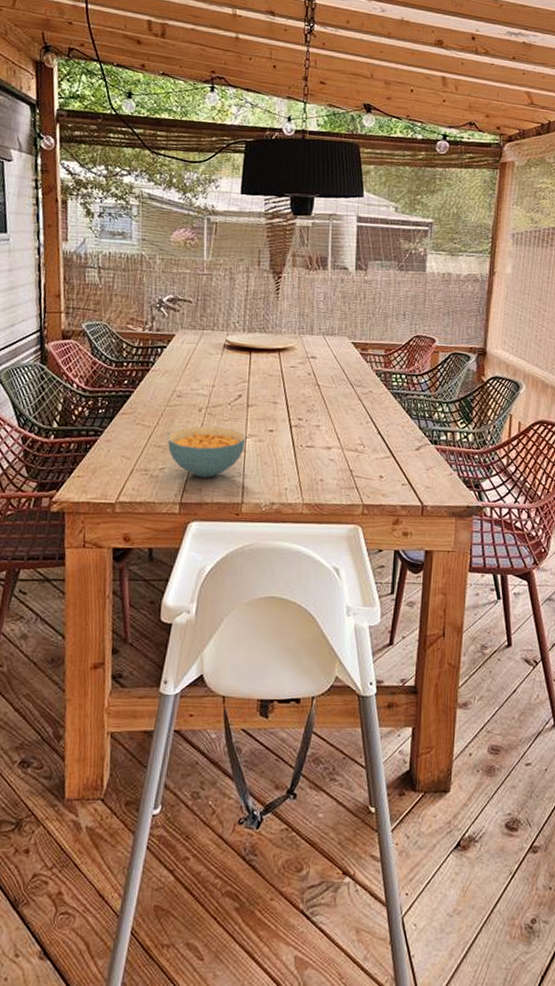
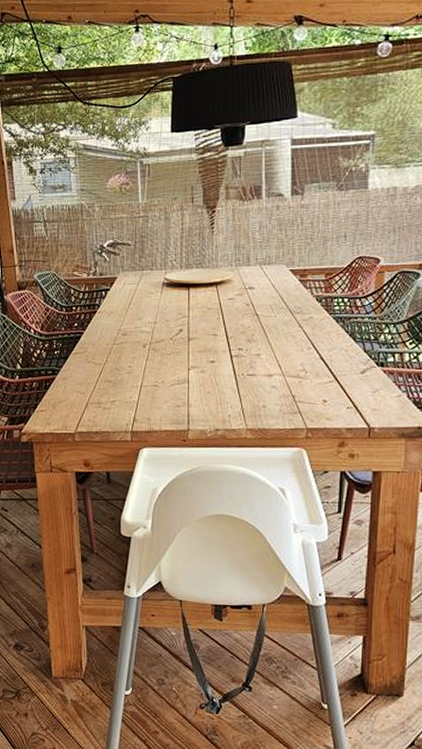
cereal bowl: present [167,426,245,478] -> none [116,360,188,408]

